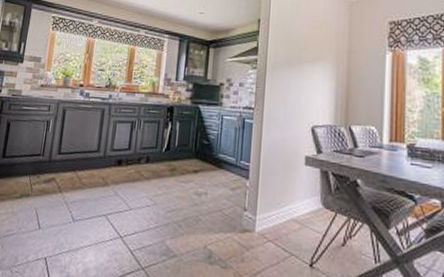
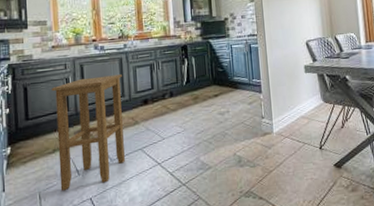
stool: none [19,124,101,245] -> present [51,74,125,192]

